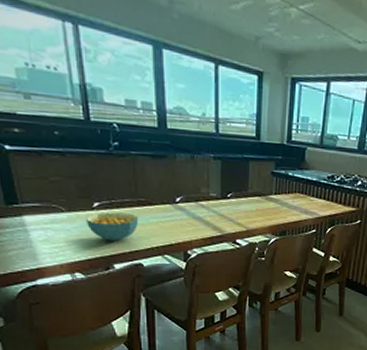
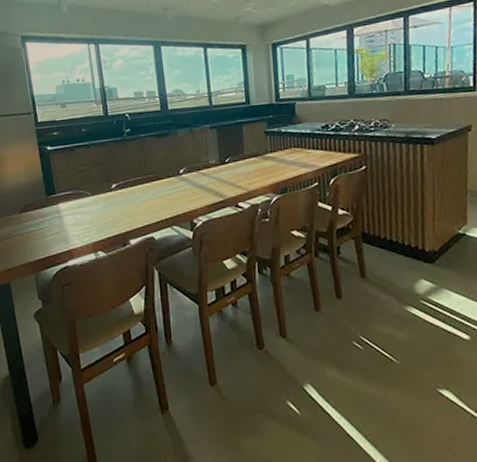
cereal bowl: present [86,212,139,241] -> none [106,189,149,218]

